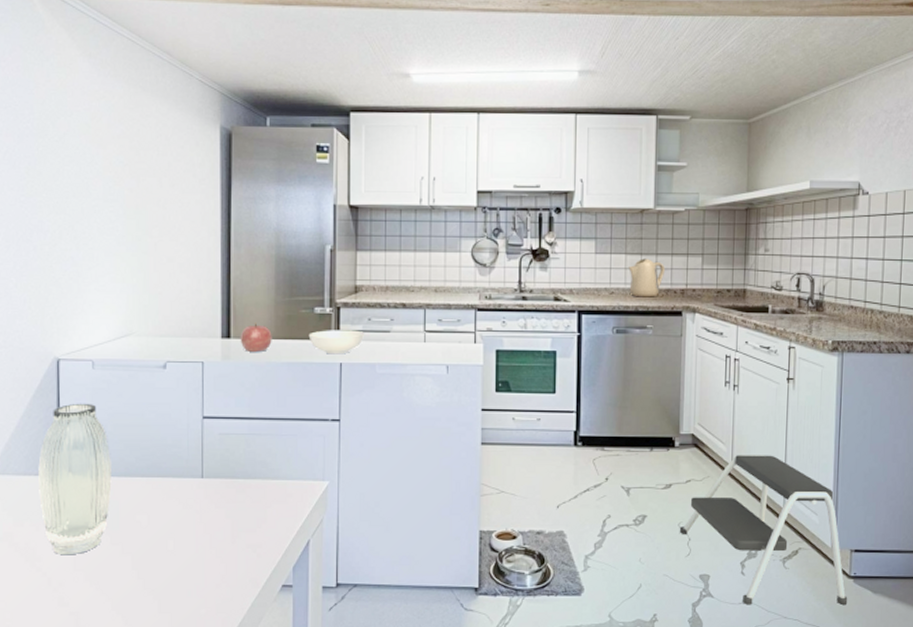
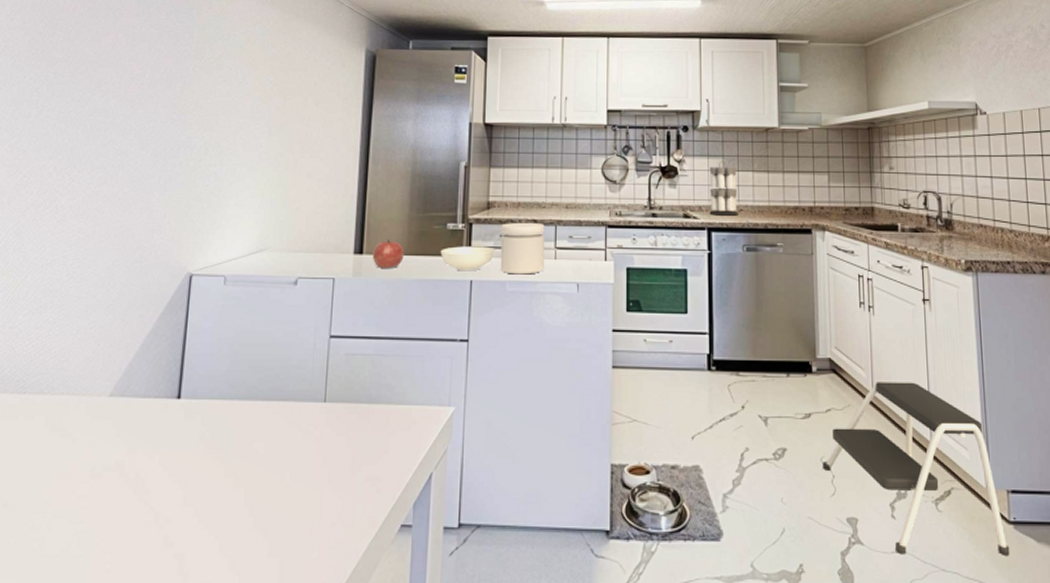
vase: present [38,403,112,556] -> none [156,320,234,488]
jar: none [369,306,415,357] -> present [500,222,545,275]
spice rack: none [580,242,609,299] -> present [709,159,738,216]
kettle: present [629,258,666,297] -> none [756,176,793,215]

